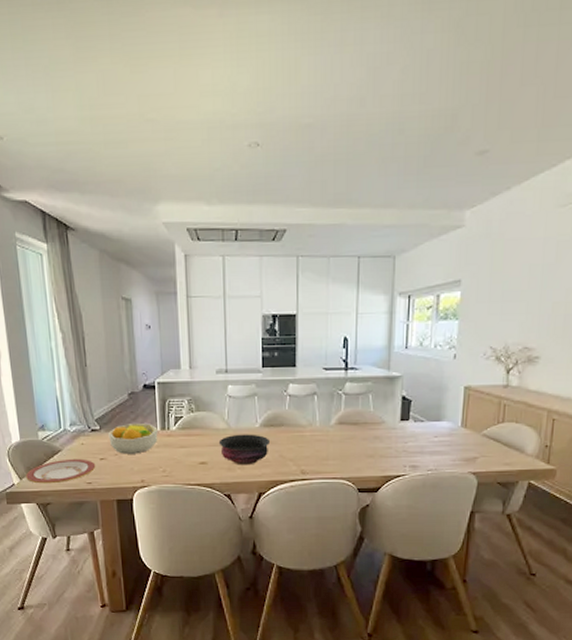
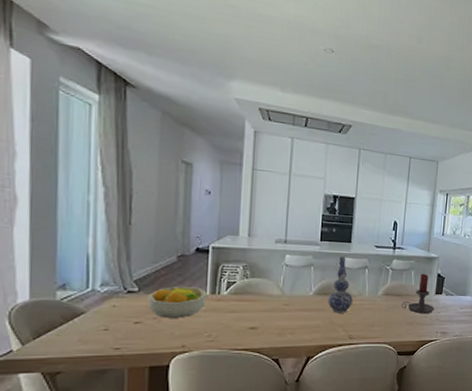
plate: present [26,458,96,484] -> none [31,322,128,350]
bowl: present [218,434,271,466] -> none [271,301,323,331]
vase: none [275,382,302,446] -> present [327,255,353,313]
candle holder: none [359,396,400,444] -> present [401,273,435,313]

